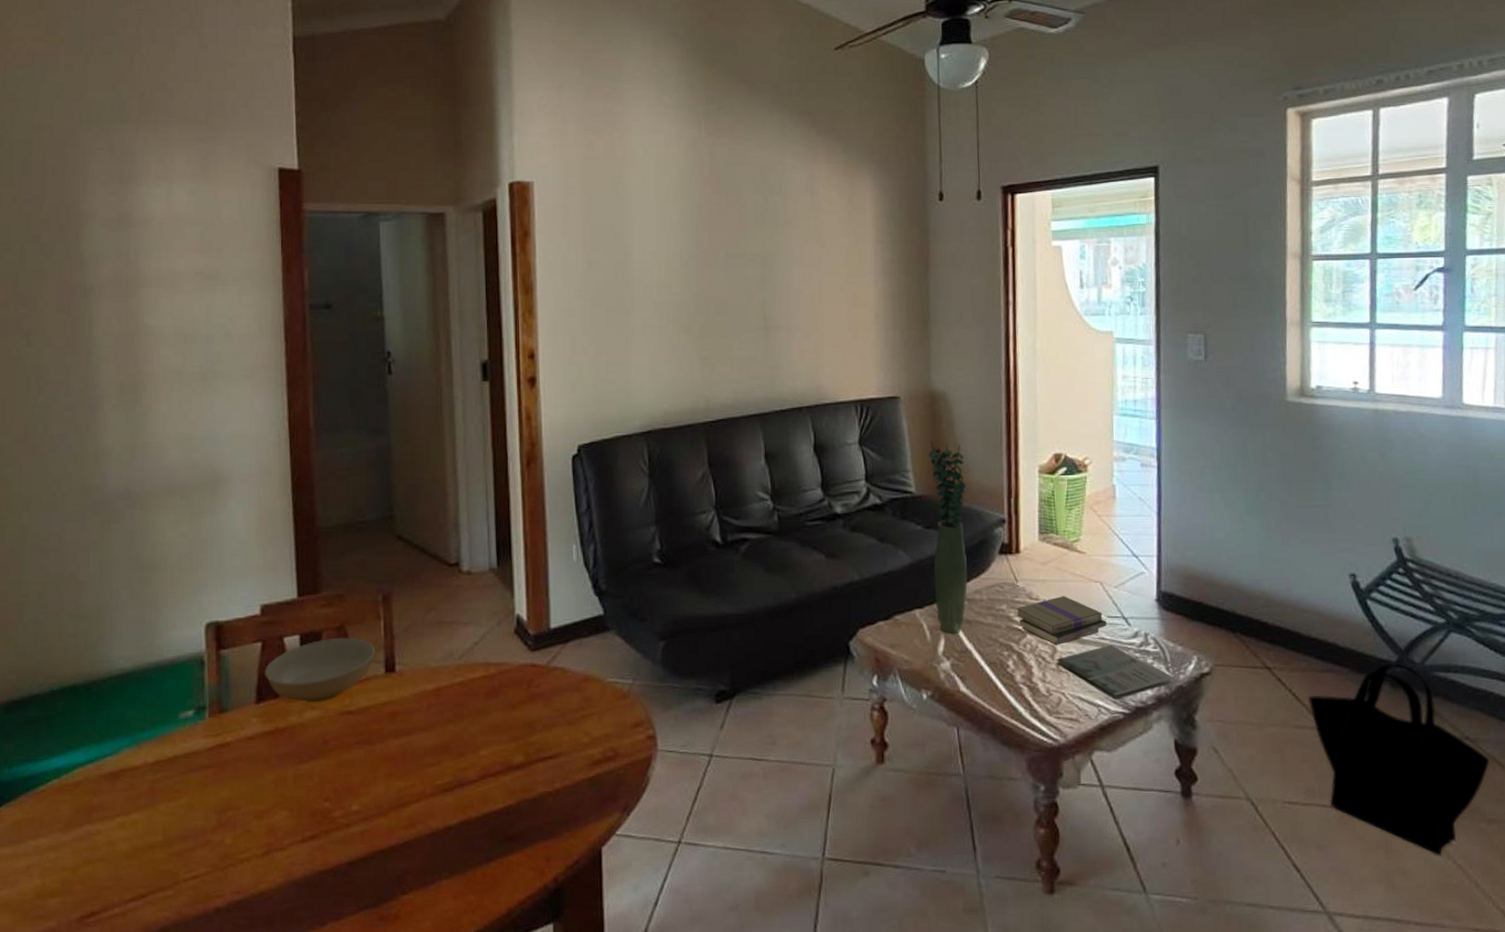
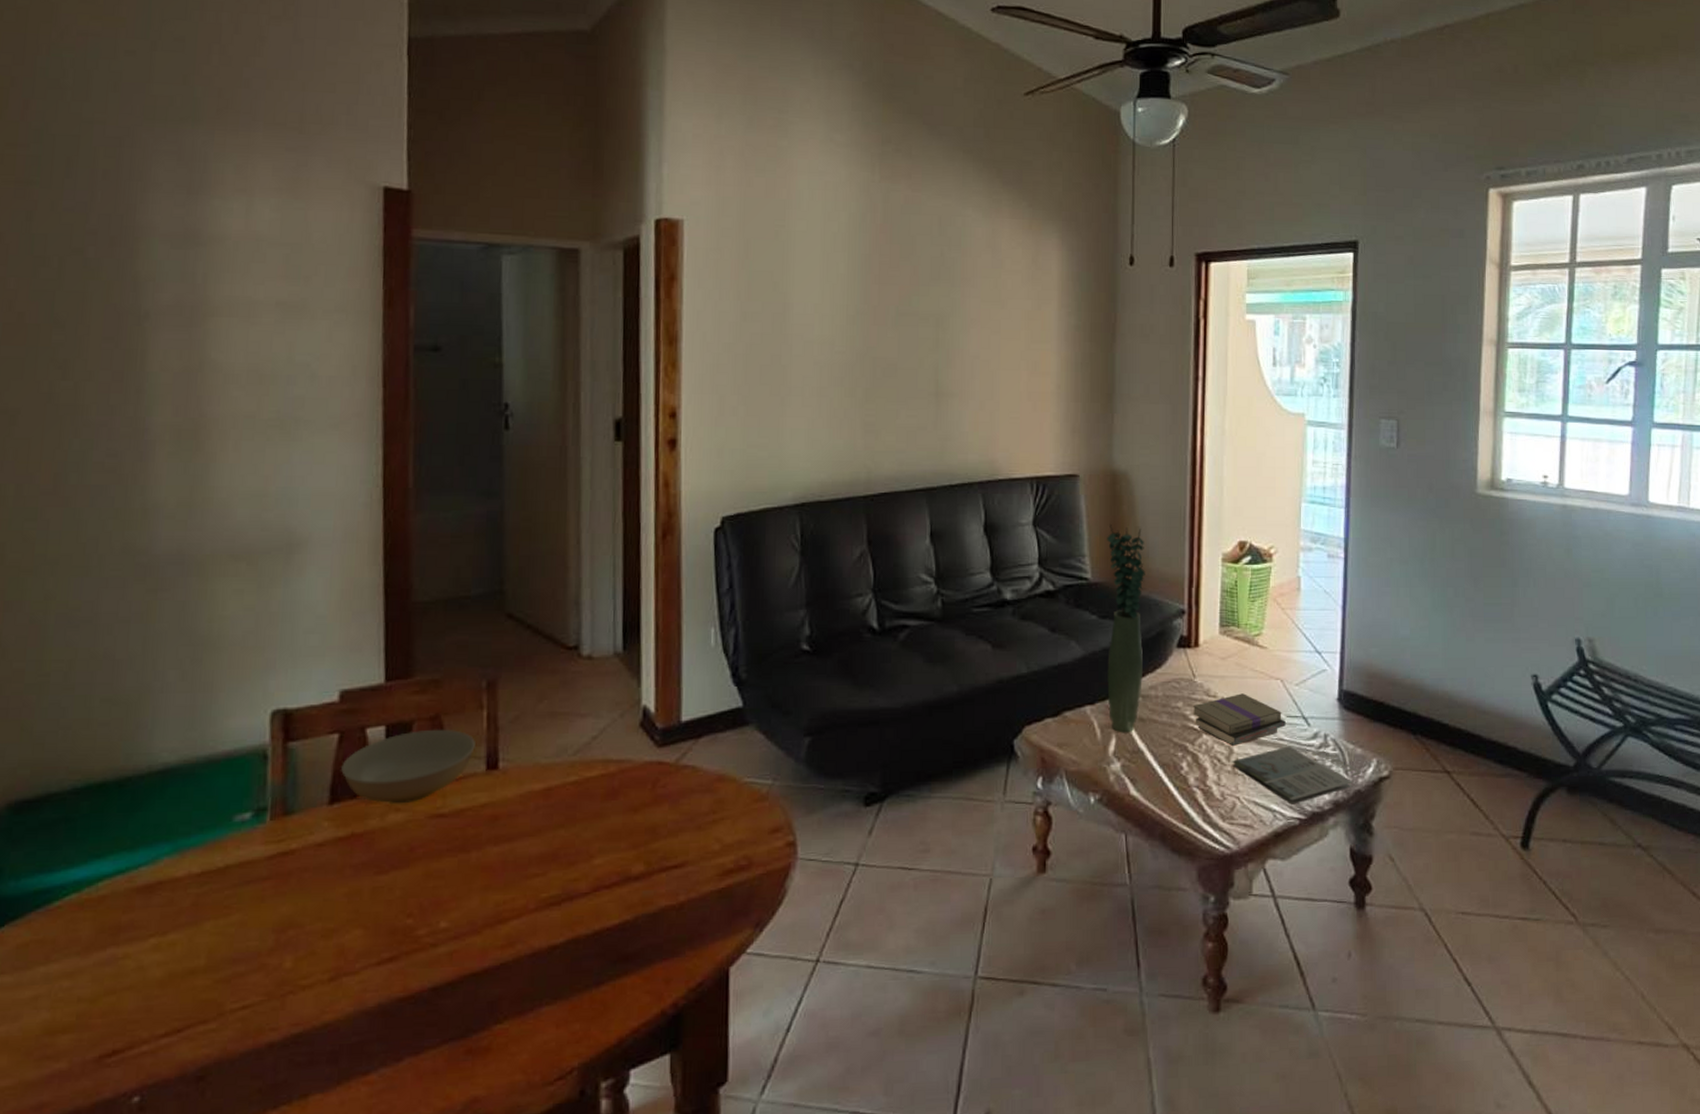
tote bag: present [1307,663,1490,855] -> none [1485,768,1660,967]

